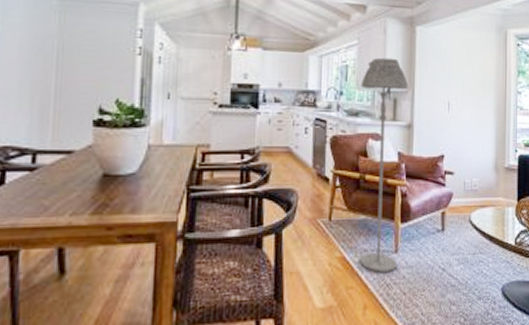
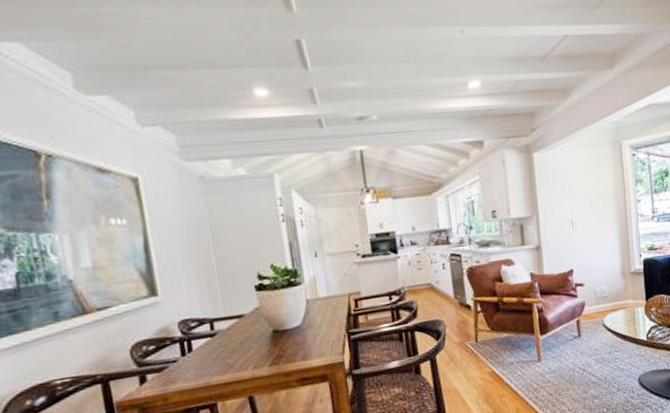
floor lamp: present [360,57,408,272] -> none [487,187,542,380]

